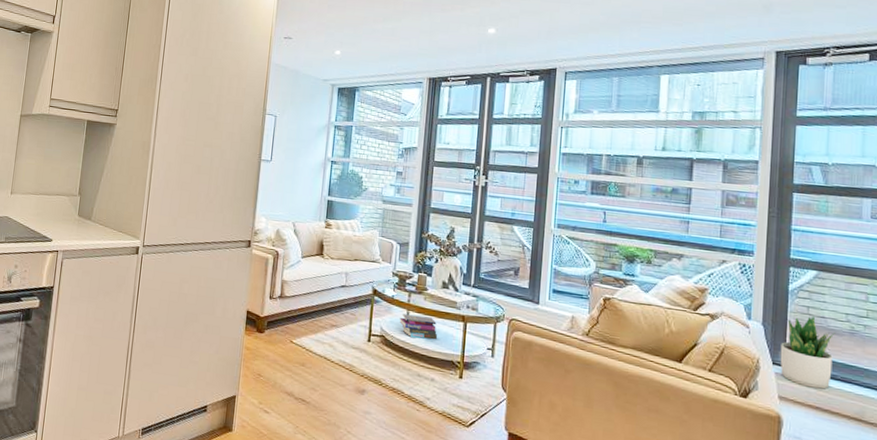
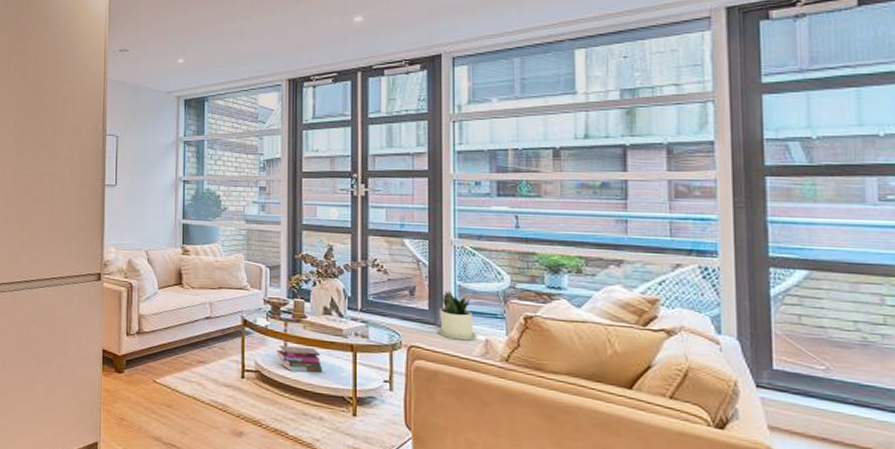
planter: none [534,272,566,317] -> present [437,290,478,341]
planter: present [780,316,835,389] -> none [765,325,841,416]

